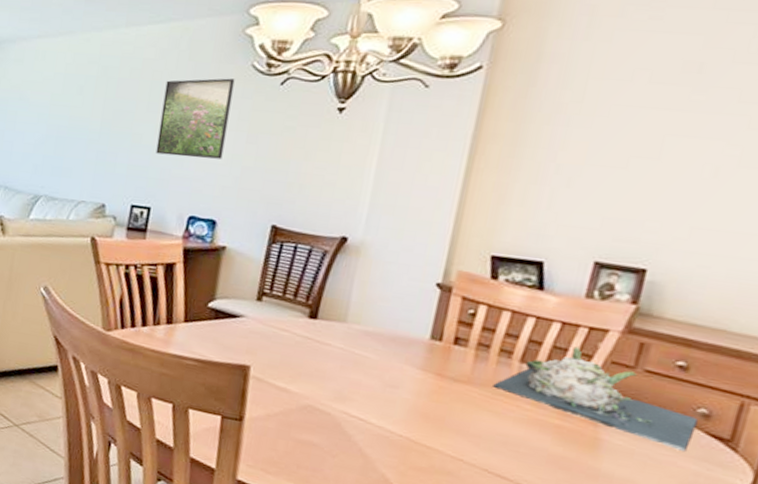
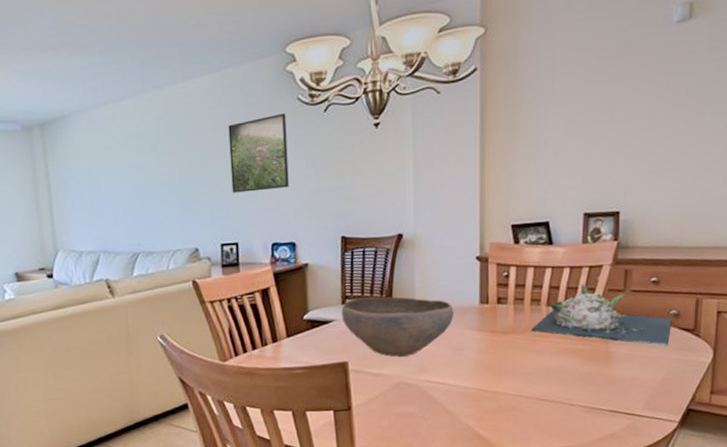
bowl: none [253,297,395,378] -> present [341,297,454,357]

